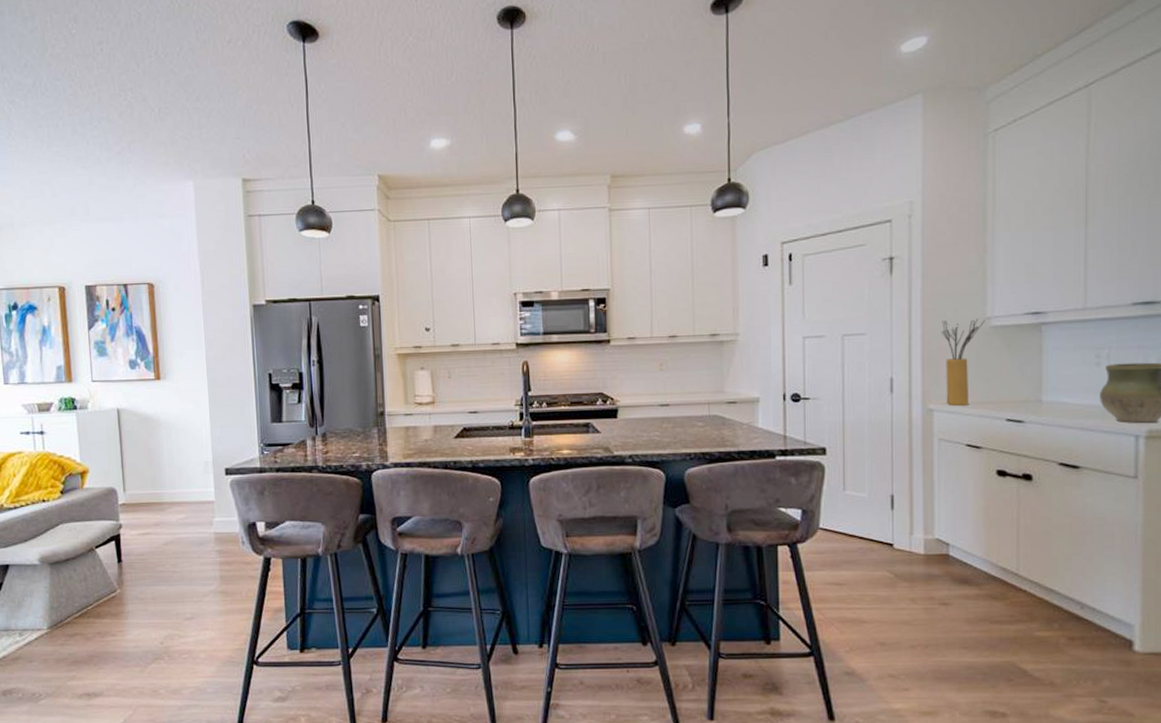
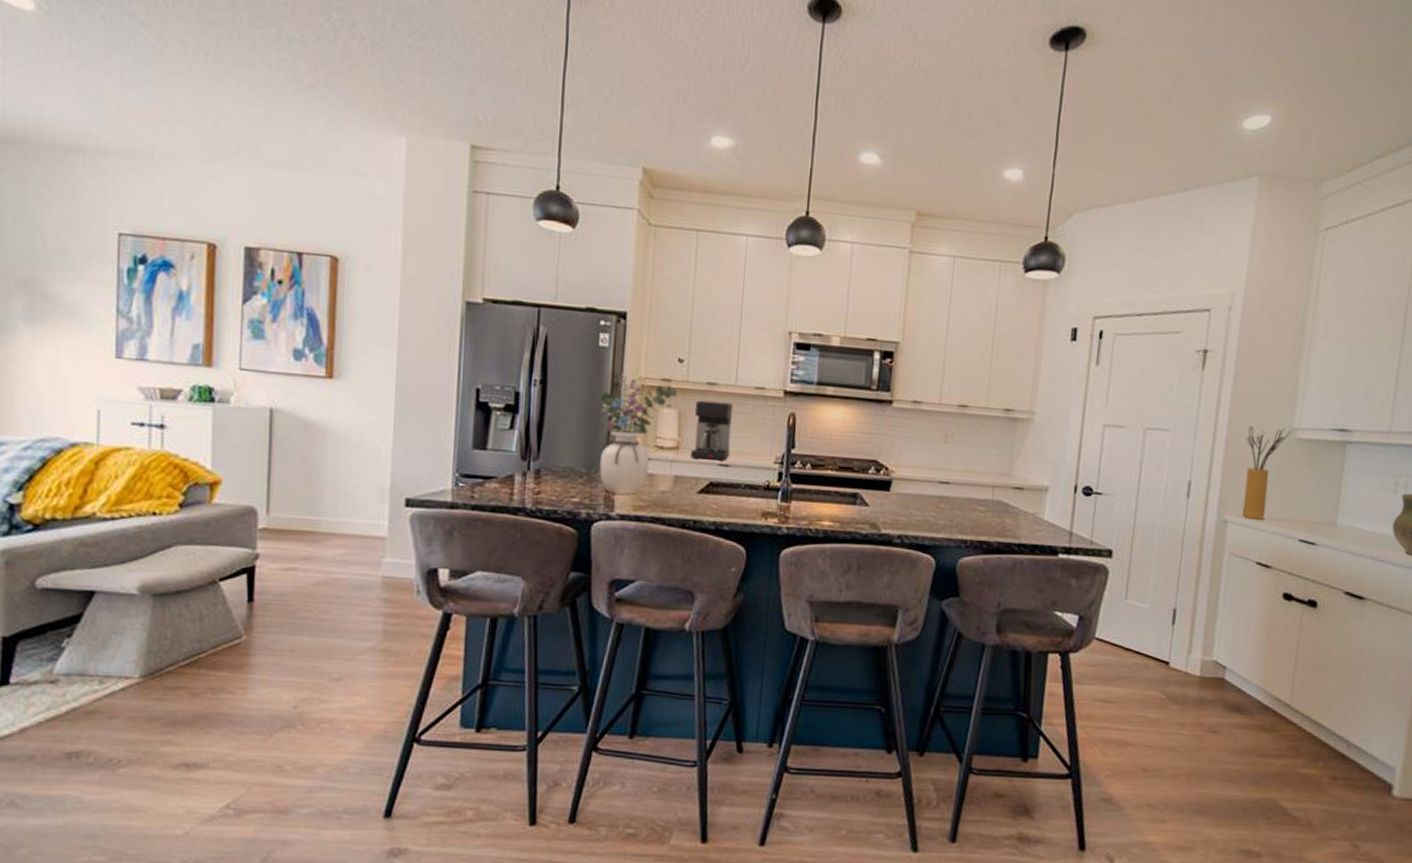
bouquet: none [366,340,428,447] -> present [599,368,678,496]
coffee maker: none [443,359,477,410] -> present [690,400,734,461]

